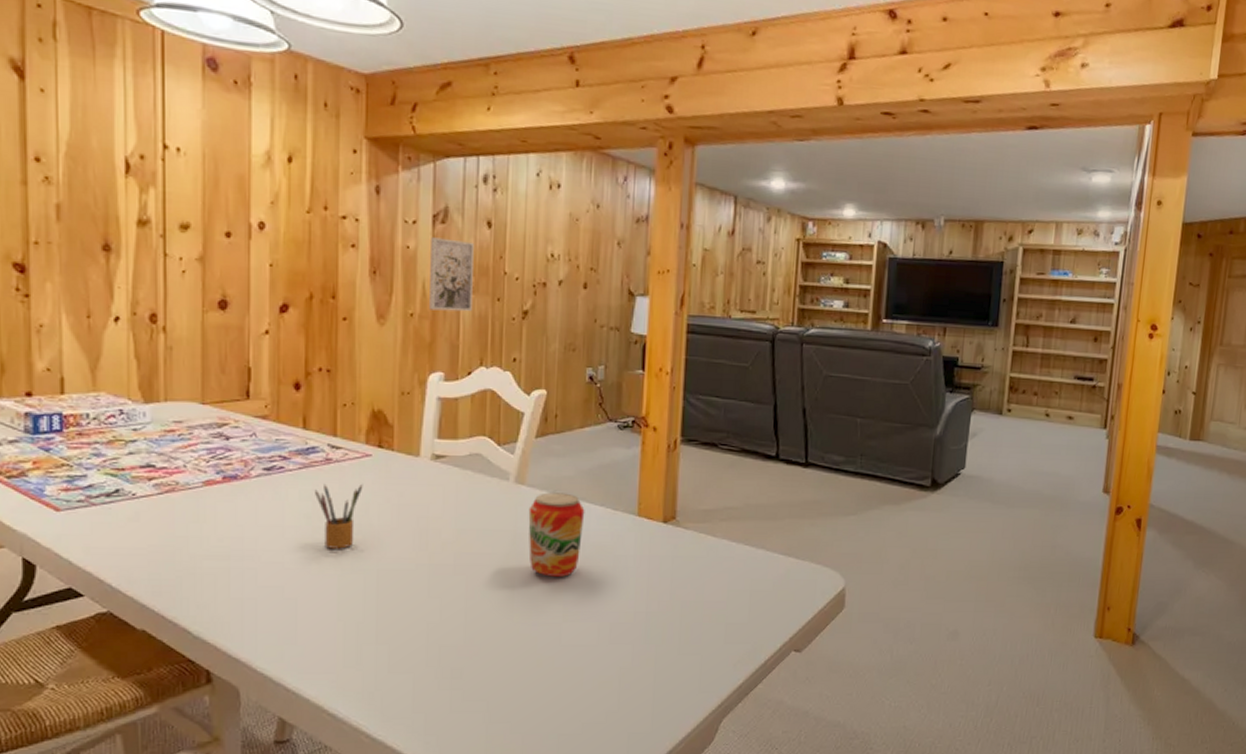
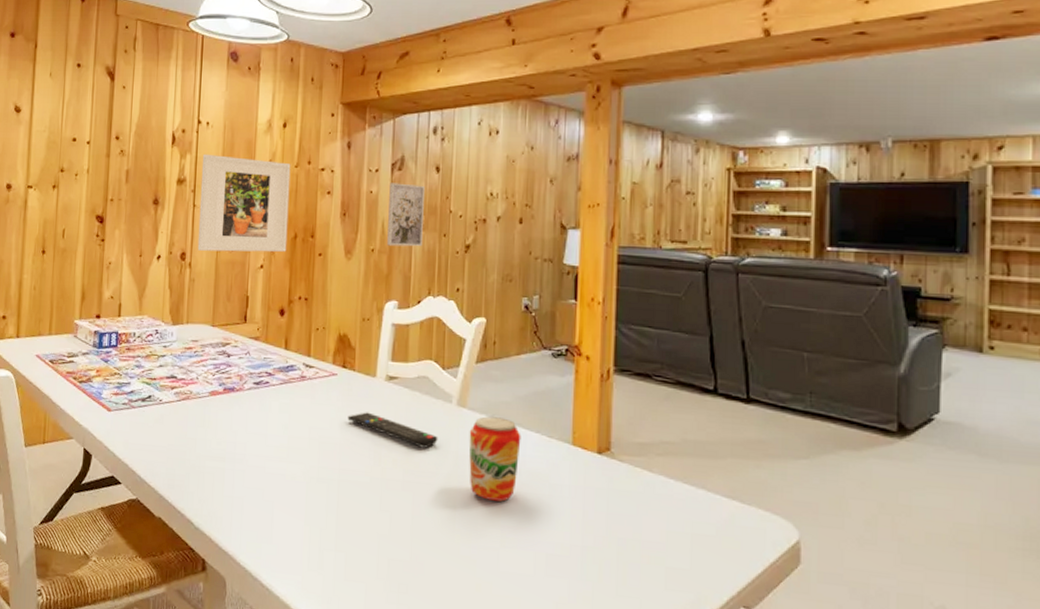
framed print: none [173,188,301,315] -> present [197,154,291,252]
pencil box: present [315,483,363,549] -> none [292,398,330,458]
remote control: none [386,495,494,529] -> present [347,412,438,448]

